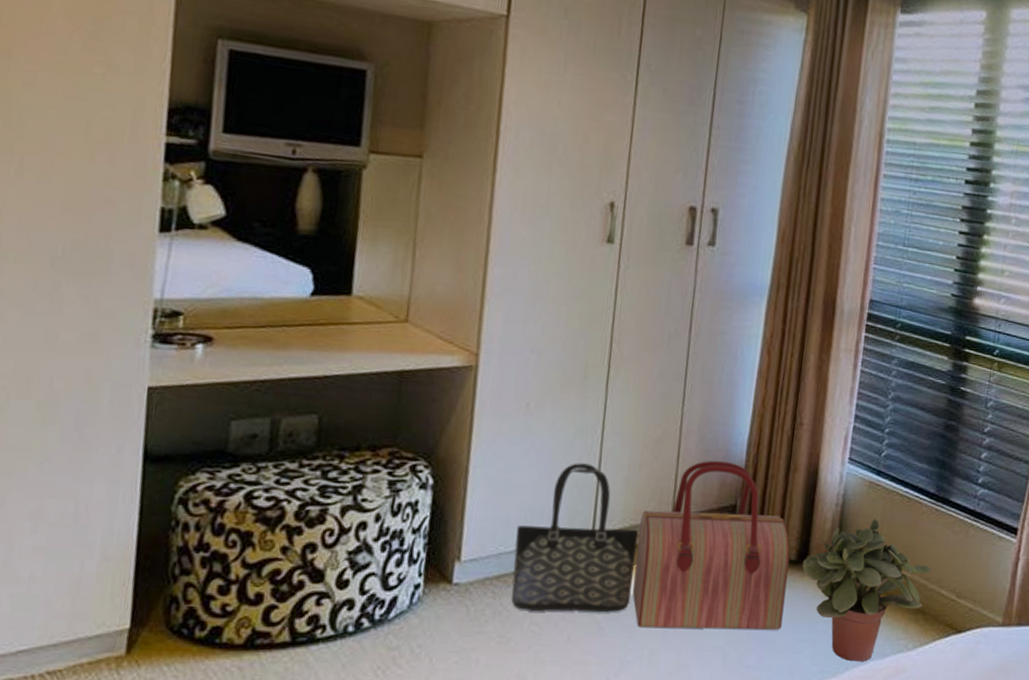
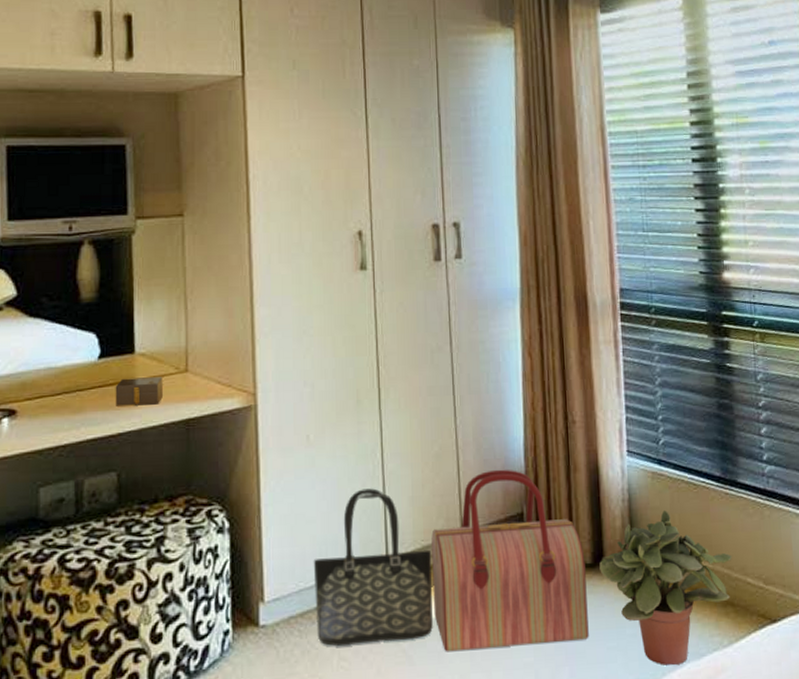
jewelry box: none [324,320,380,352] -> present [115,377,163,406]

